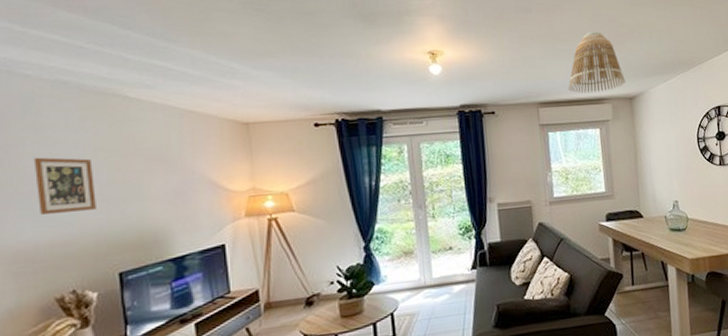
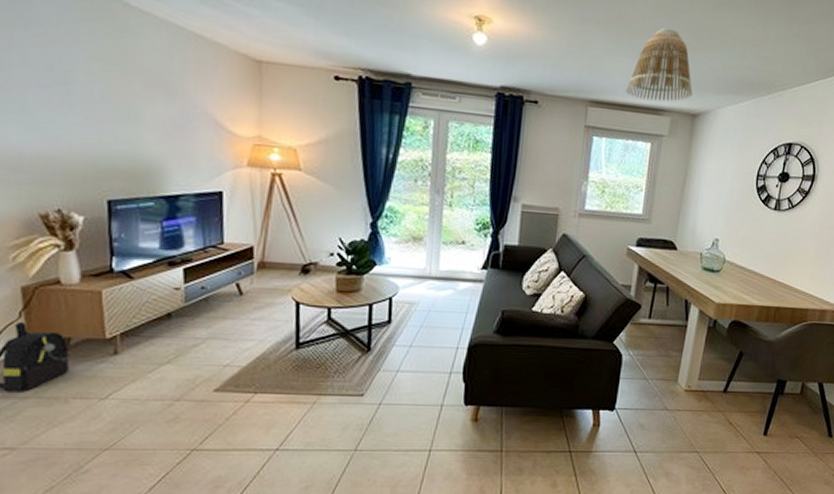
picture frame: present [33,157,96,214] -> none [21,55,88,127]

